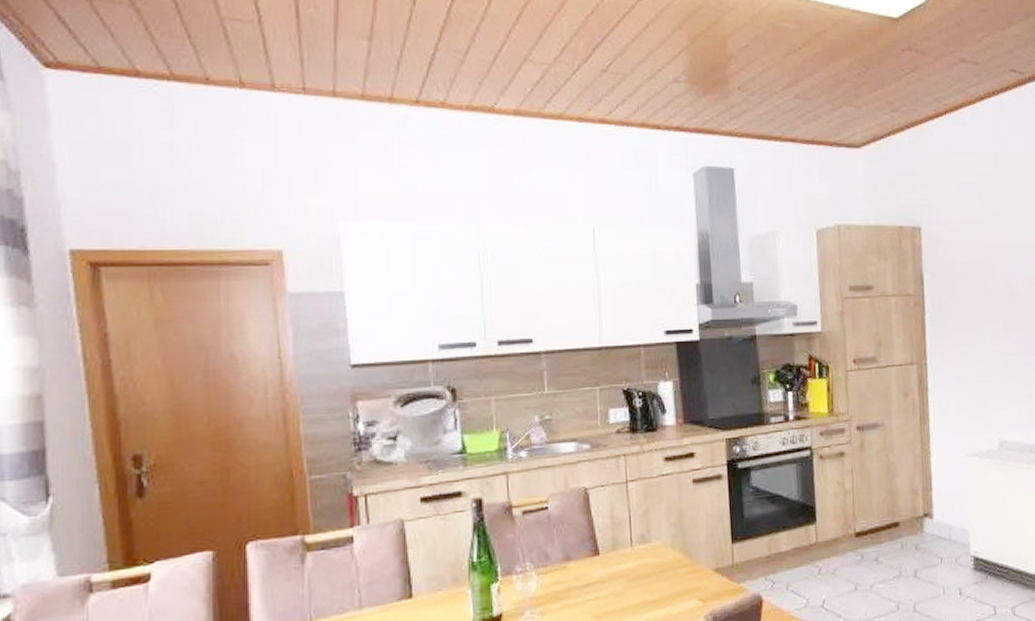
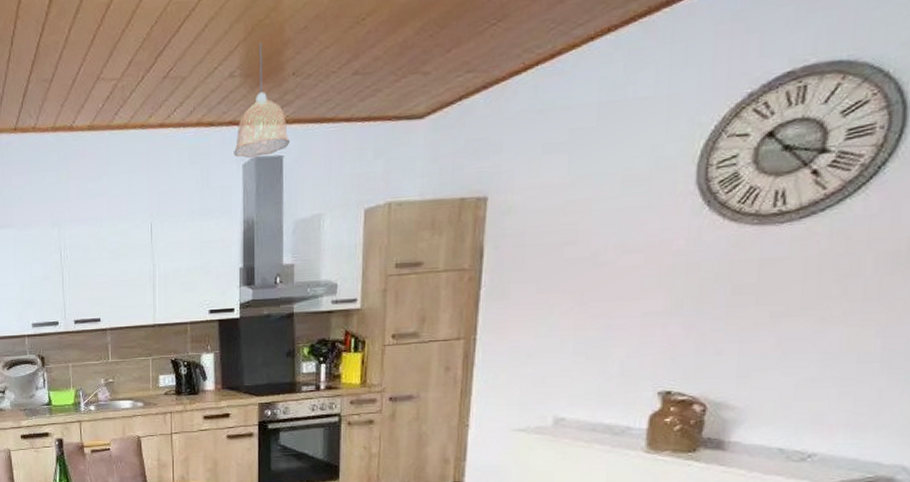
pendant lamp: none [683,53,740,167] -> present [234,43,291,158]

